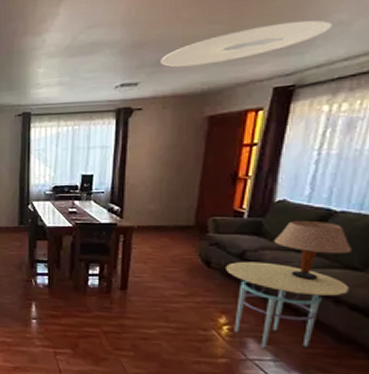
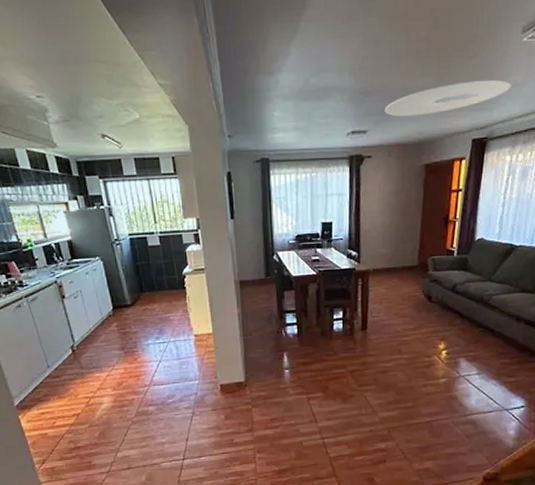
side table: present [226,261,350,348] -> none [443,292,526,365]
table lamp: present [273,220,353,280] -> none [475,254,527,304]

